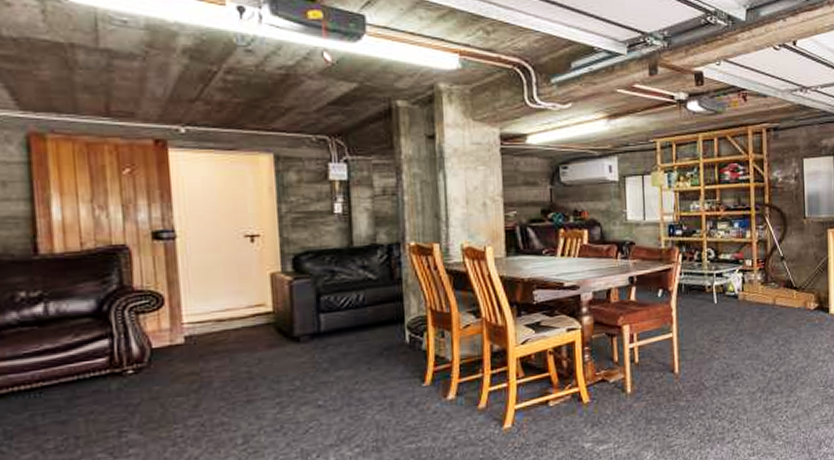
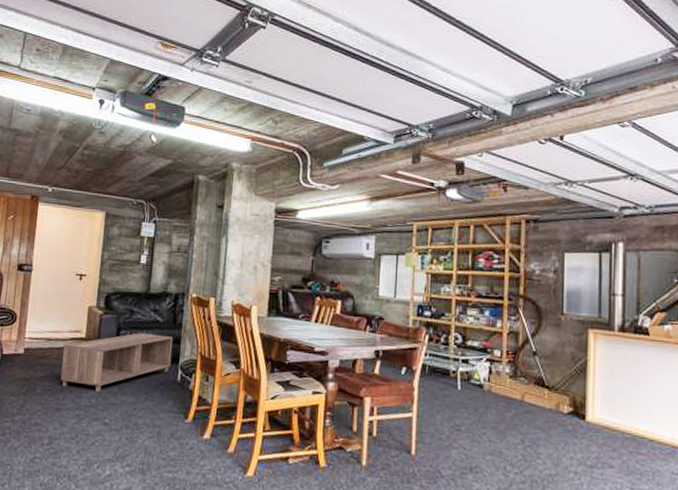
coffee table: none [243,294,395,373] -> present [60,333,174,392]

